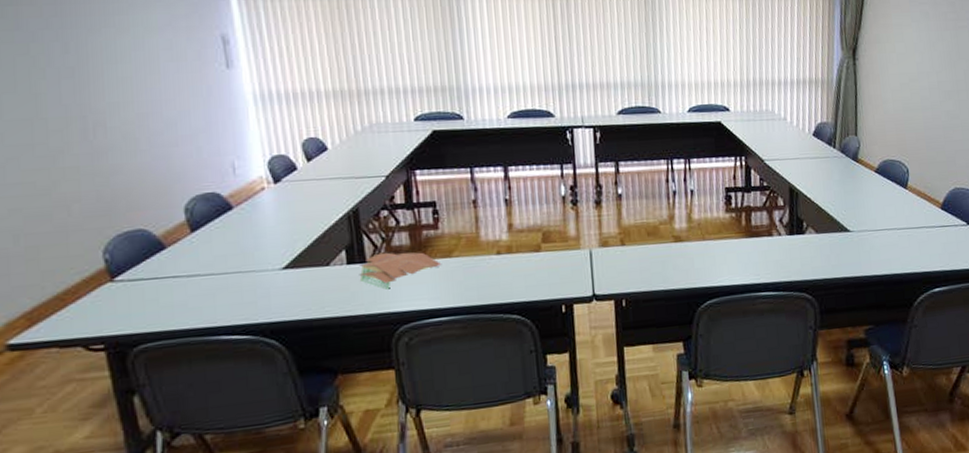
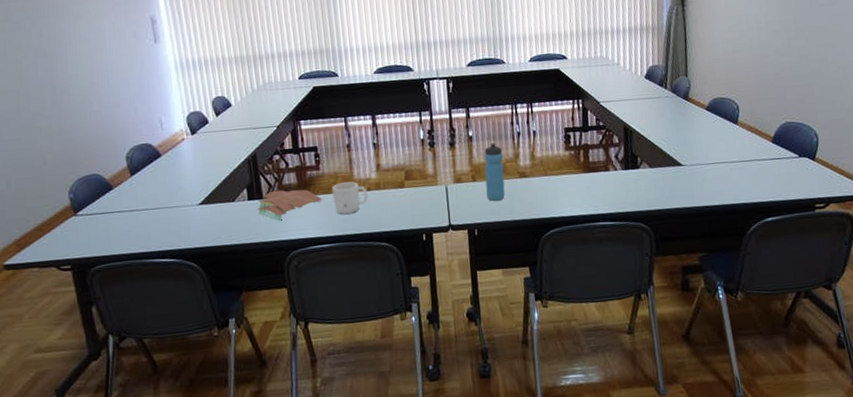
mug: none [453,244,497,282] -> present [332,182,368,214]
water bottle: none [634,202,658,268] -> present [484,143,505,201]

